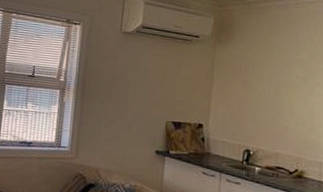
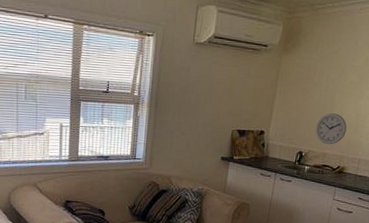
wall clock: none [262,108,299,144] -> present [315,113,347,145]

